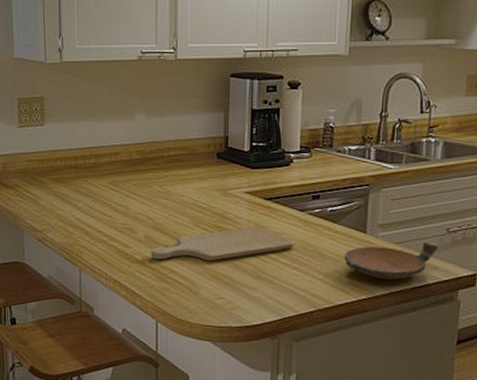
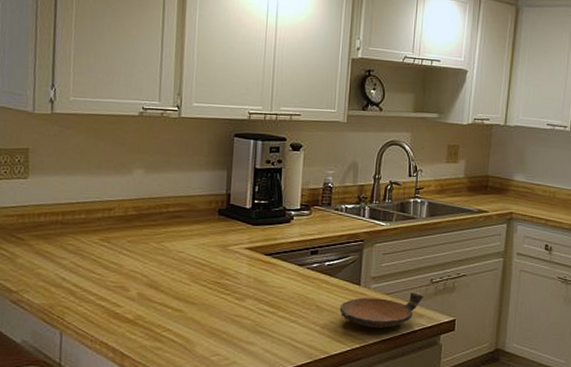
chopping board: present [151,227,294,261] -> none [143,282,293,317]

